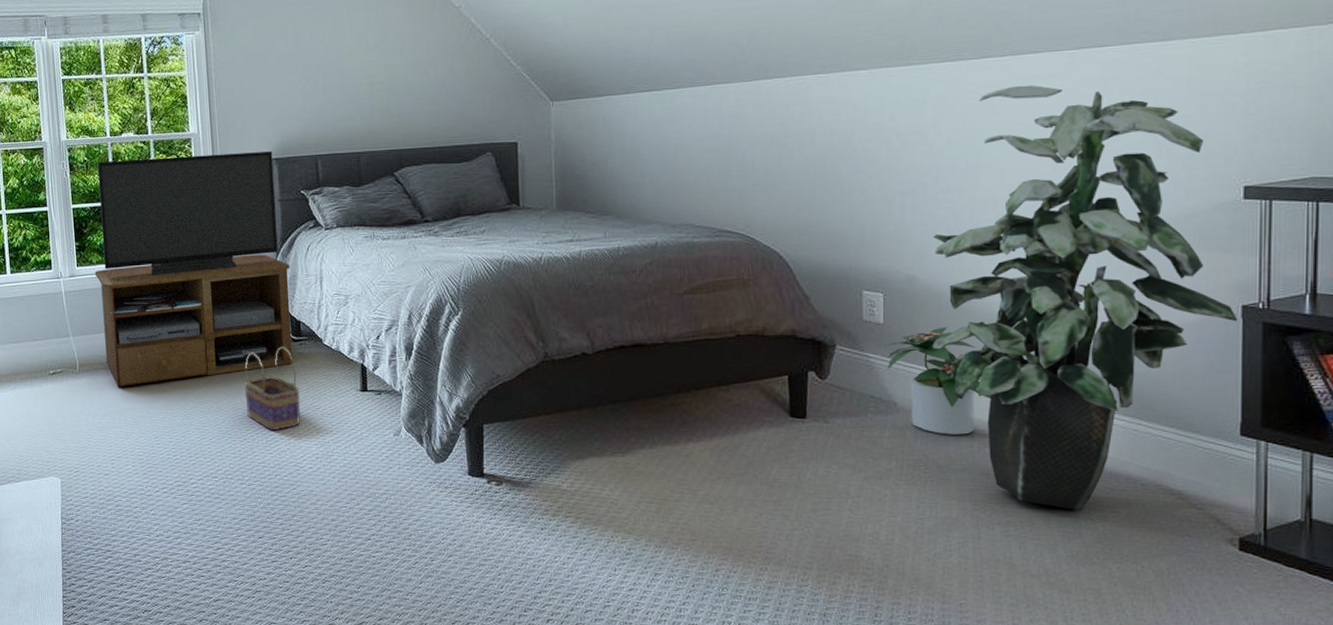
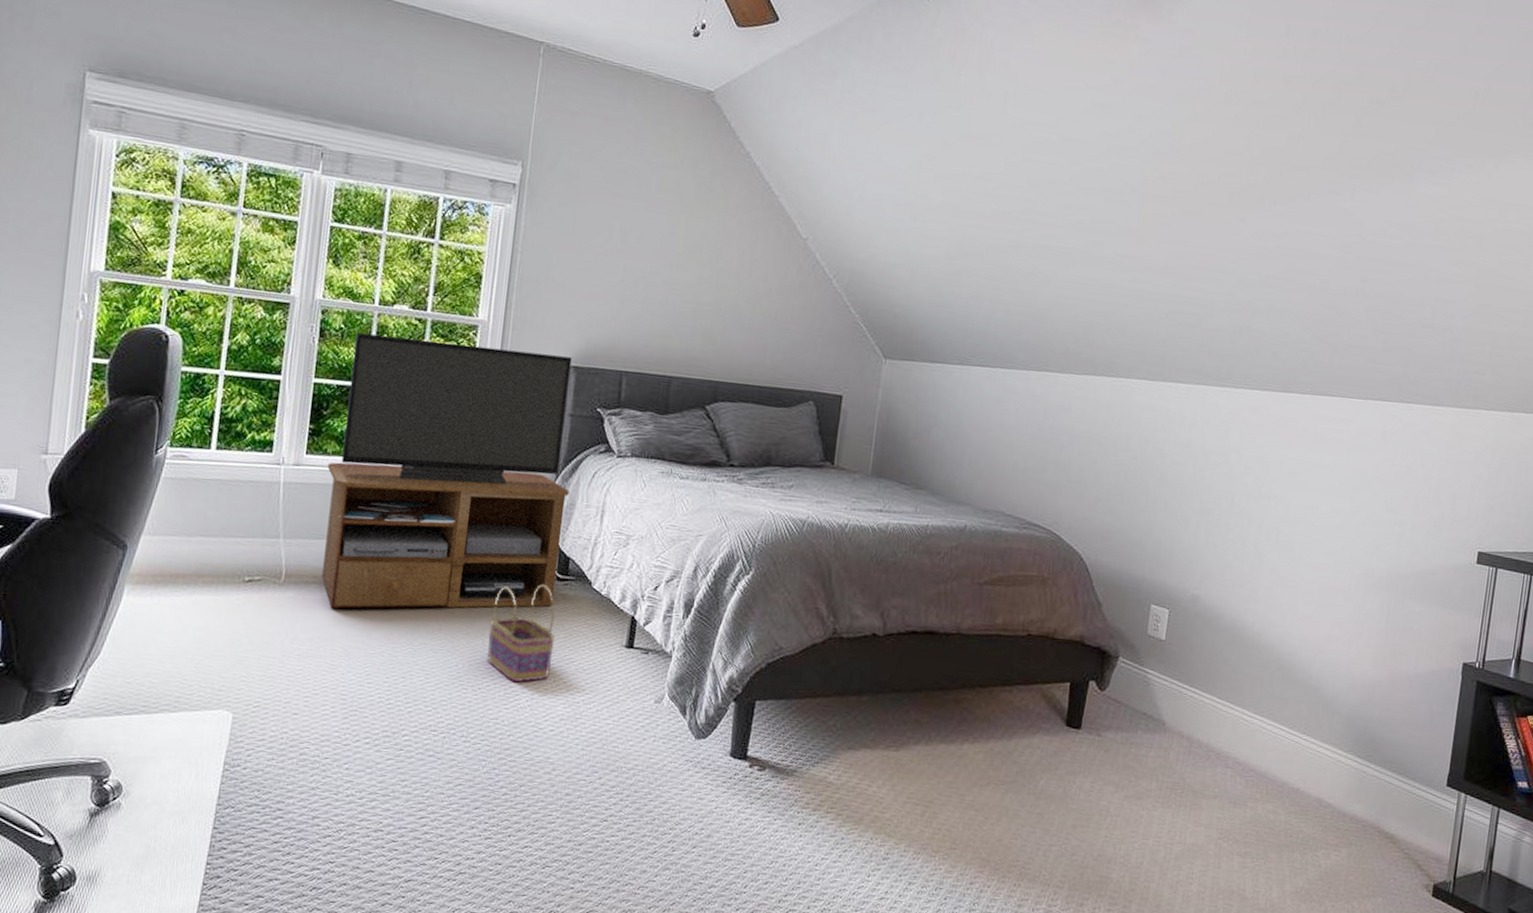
potted plant: present [884,326,992,435] -> none [1161,650,1249,762]
indoor plant: present [932,85,1238,511] -> none [1204,424,1458,847]

